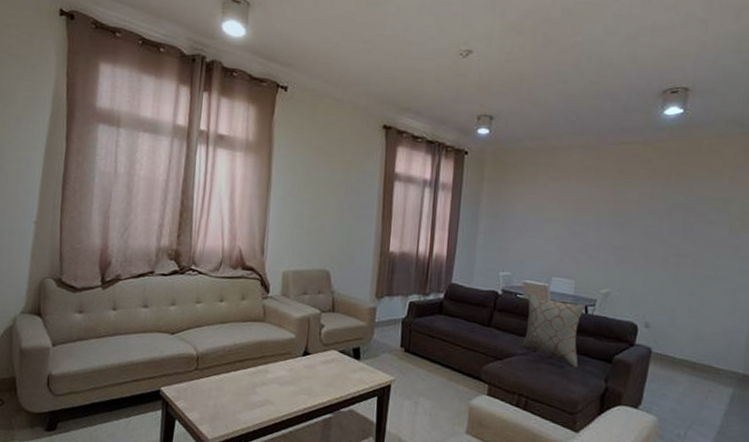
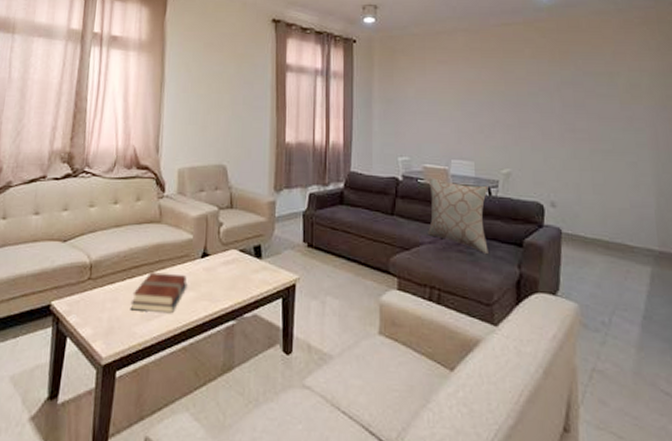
books: none [234,366,289,405] -> present [130,272,188,314]

